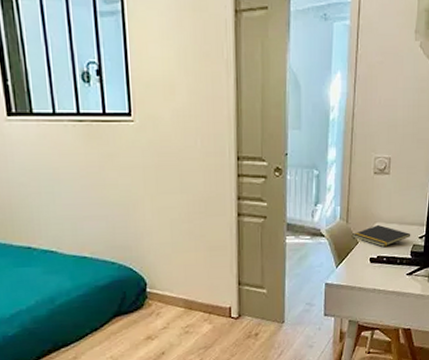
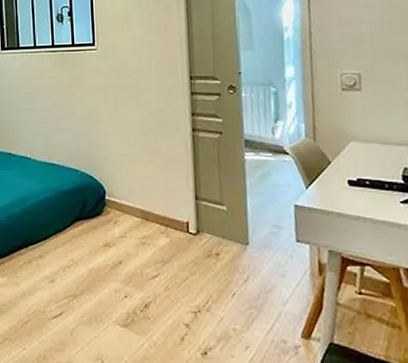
notepad: present [352,224,411,247] -> none [322,143,400,168]

